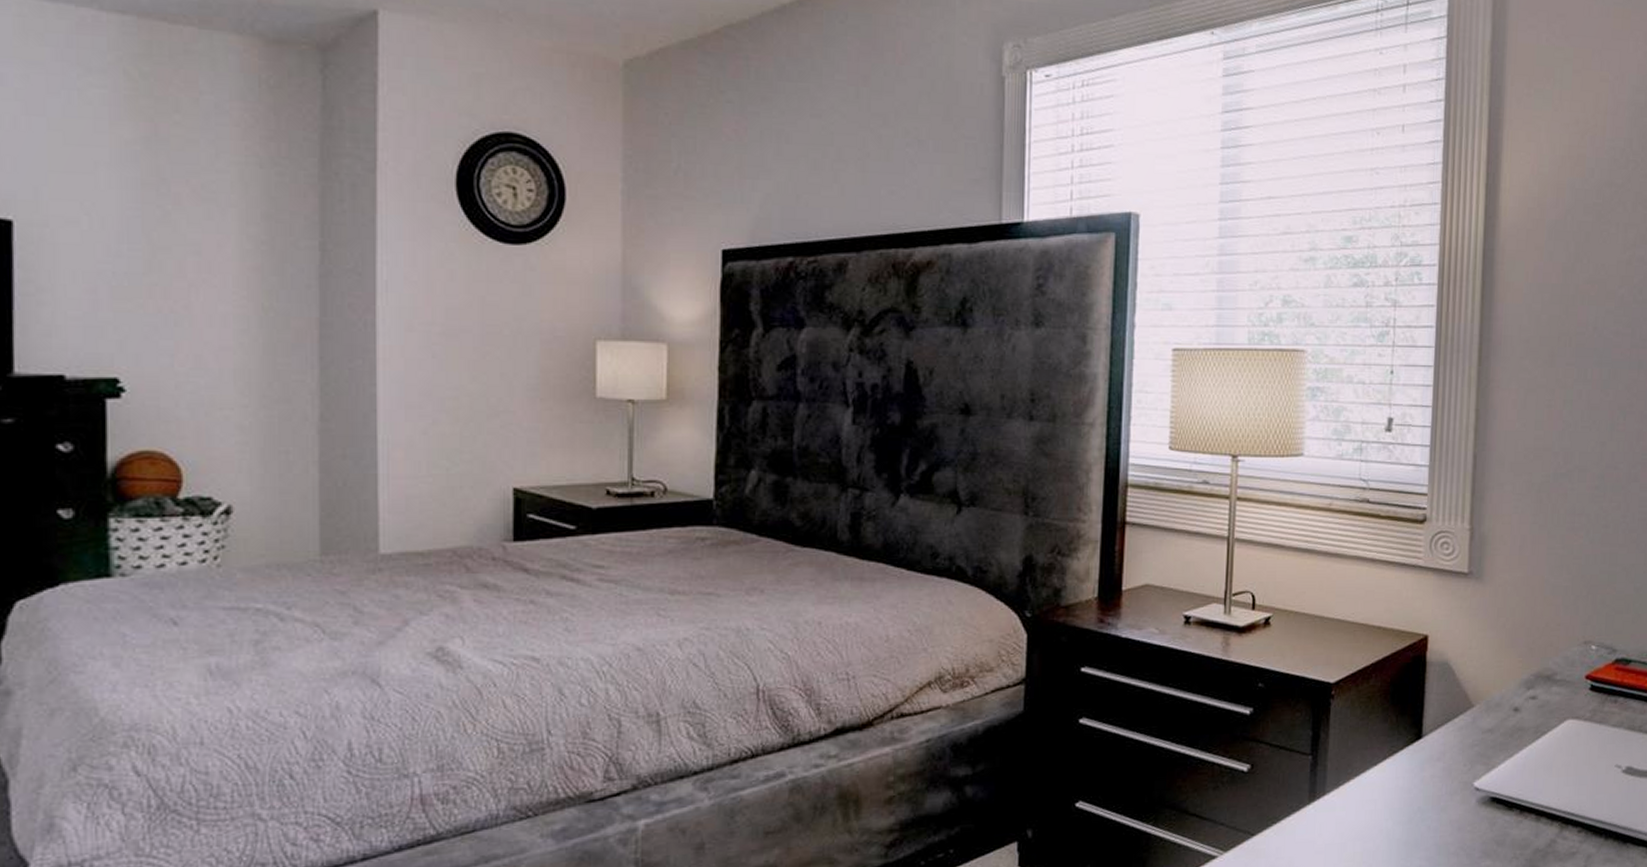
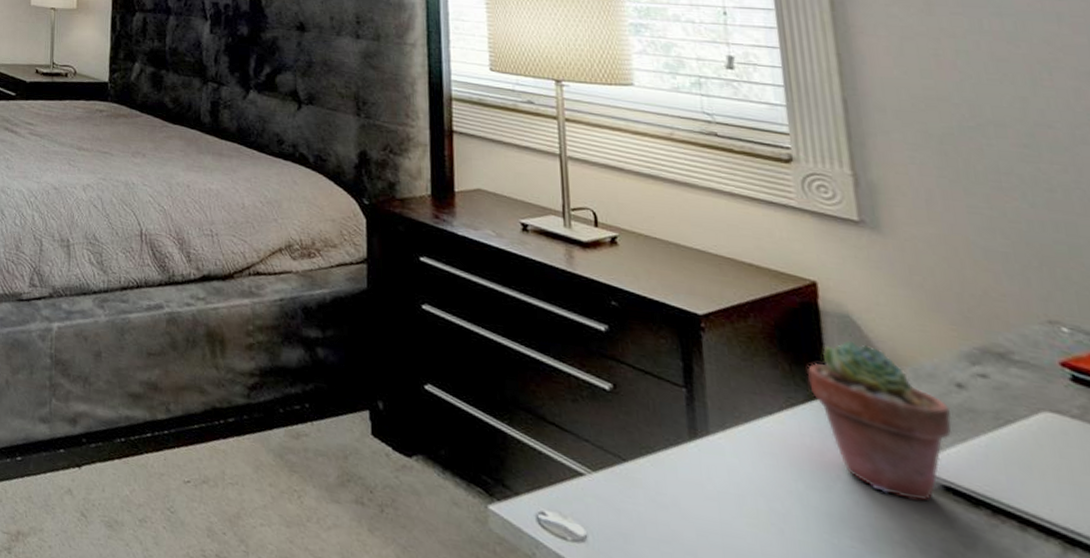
potted succulent: none [1409,685,1507,816] -> present [808,340,953,501]

